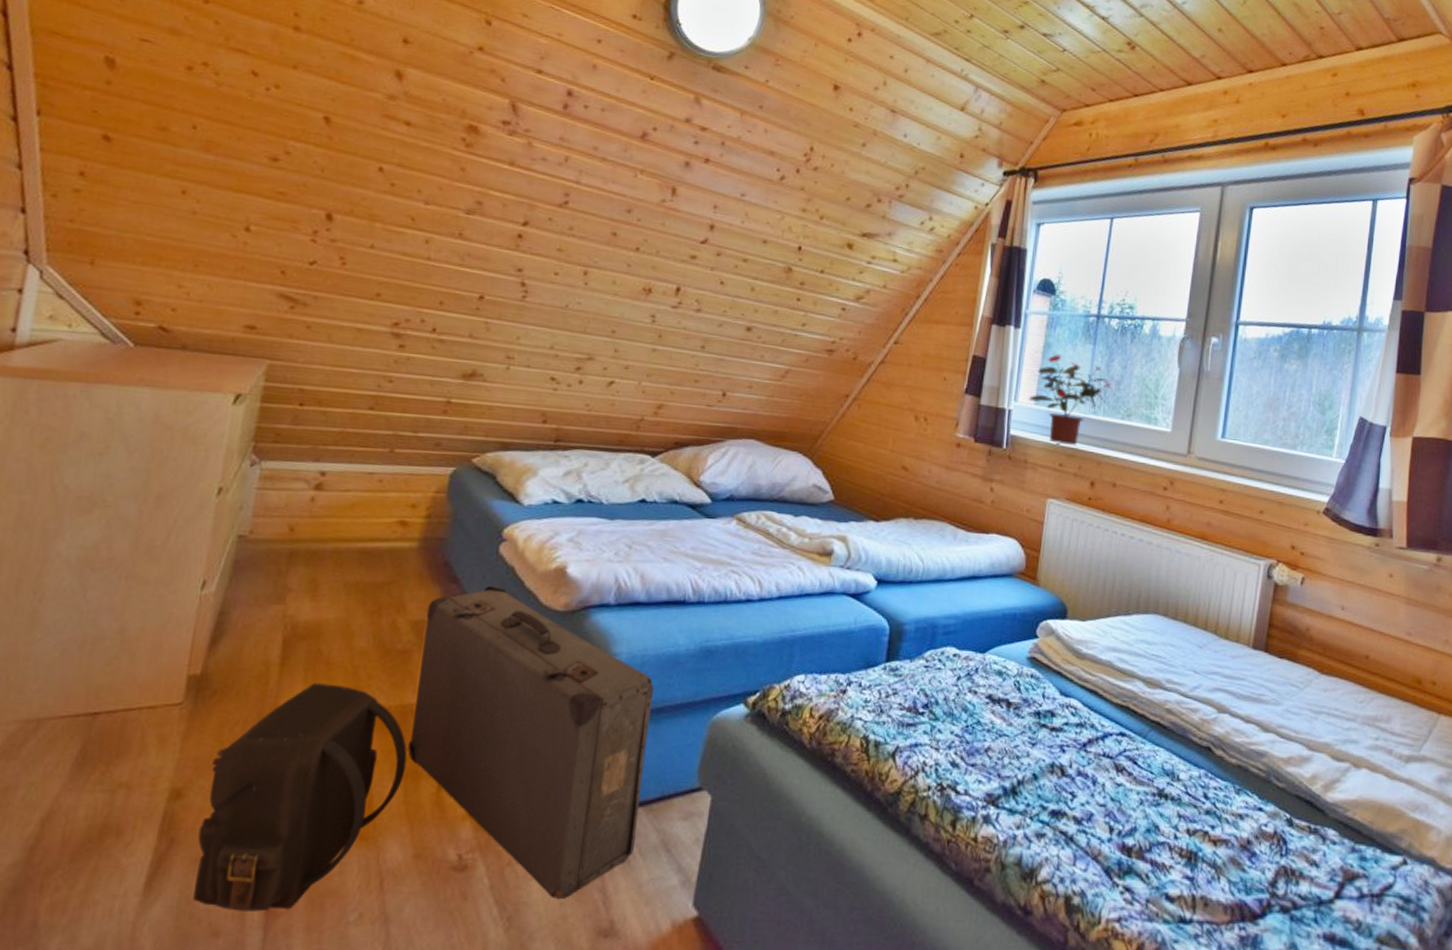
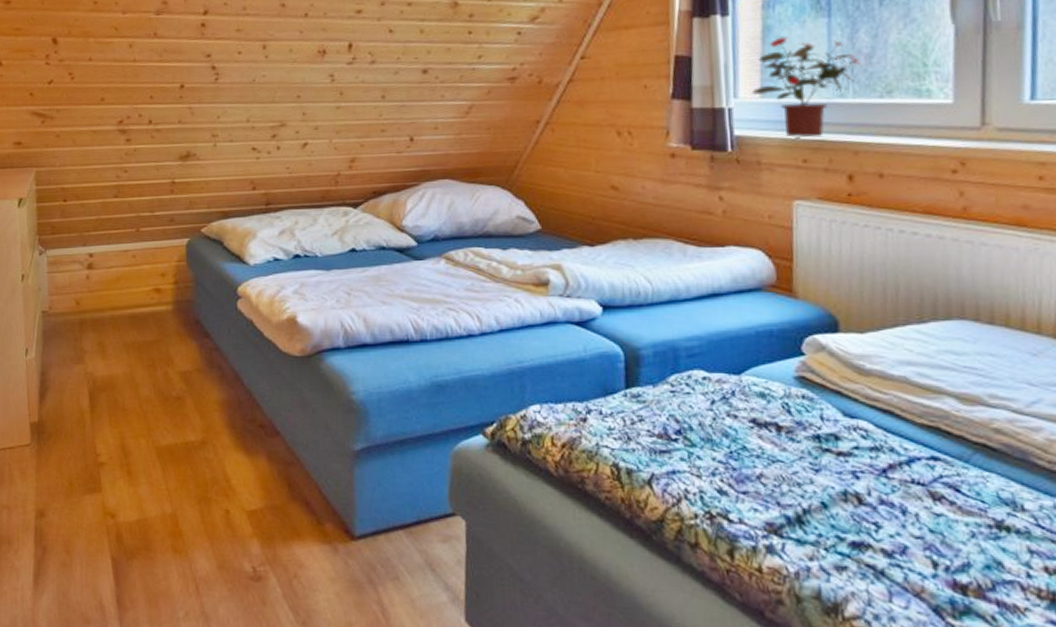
backpack: present [193,683,408,912] -> none [59,426,198,606]
suitcase: present [408,586,654,900] -> none [189,338,401,609]

